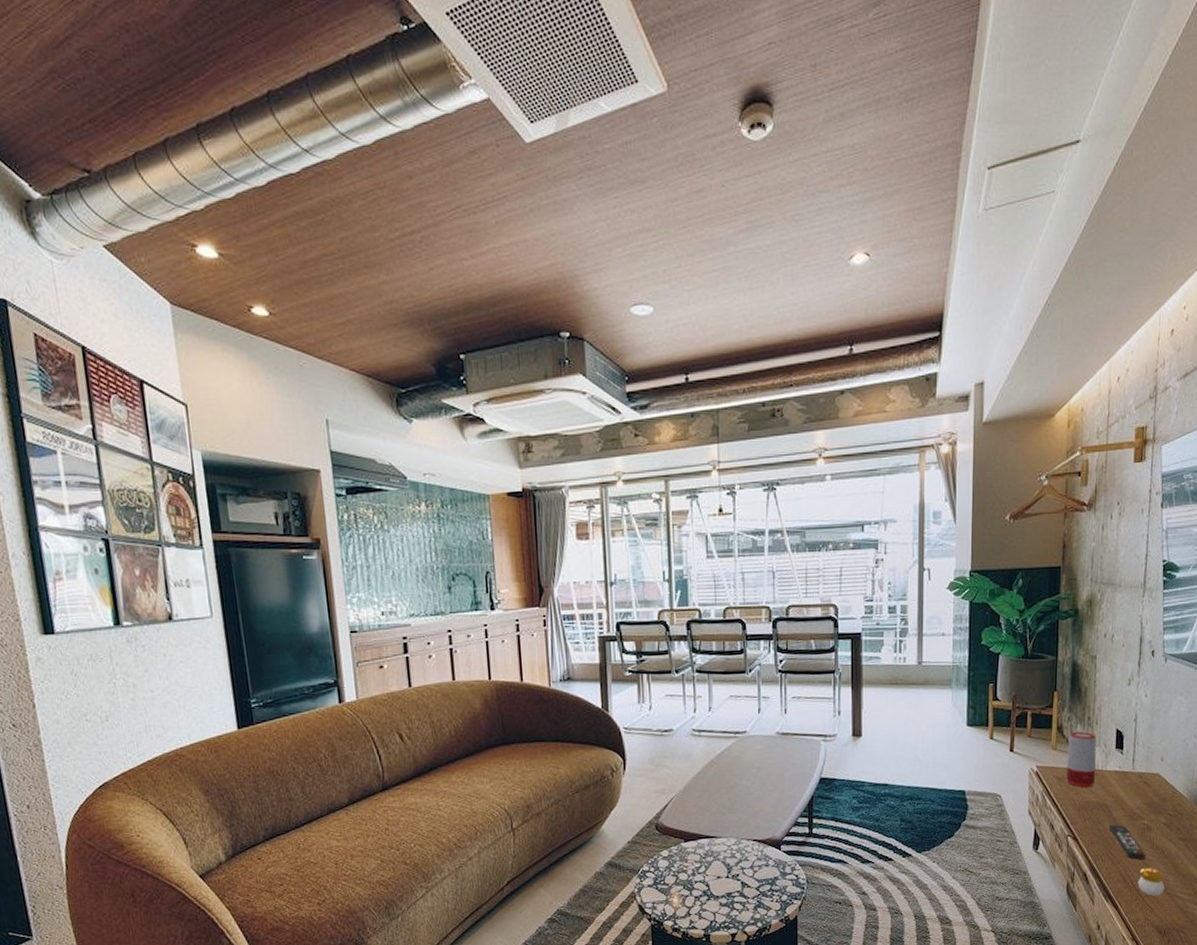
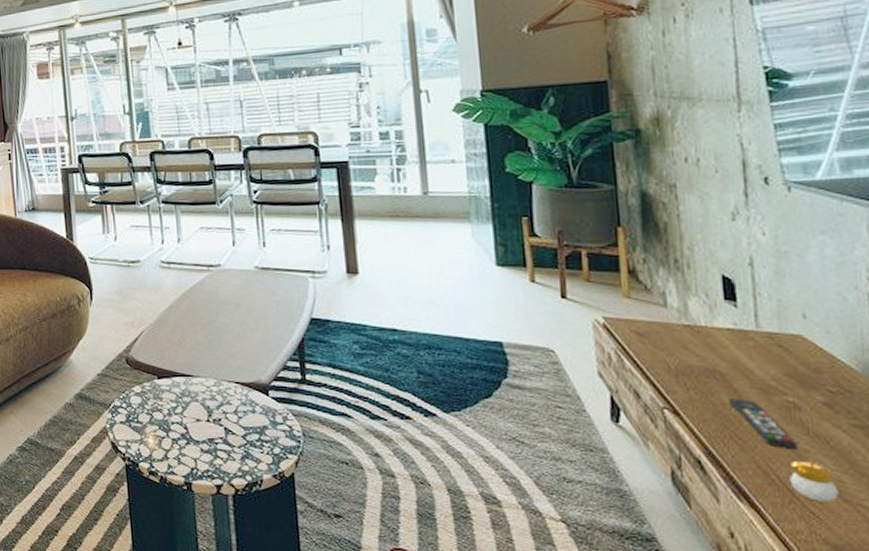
speaker: present [1066,731,1097,788] -> none [647,276,697,348]

